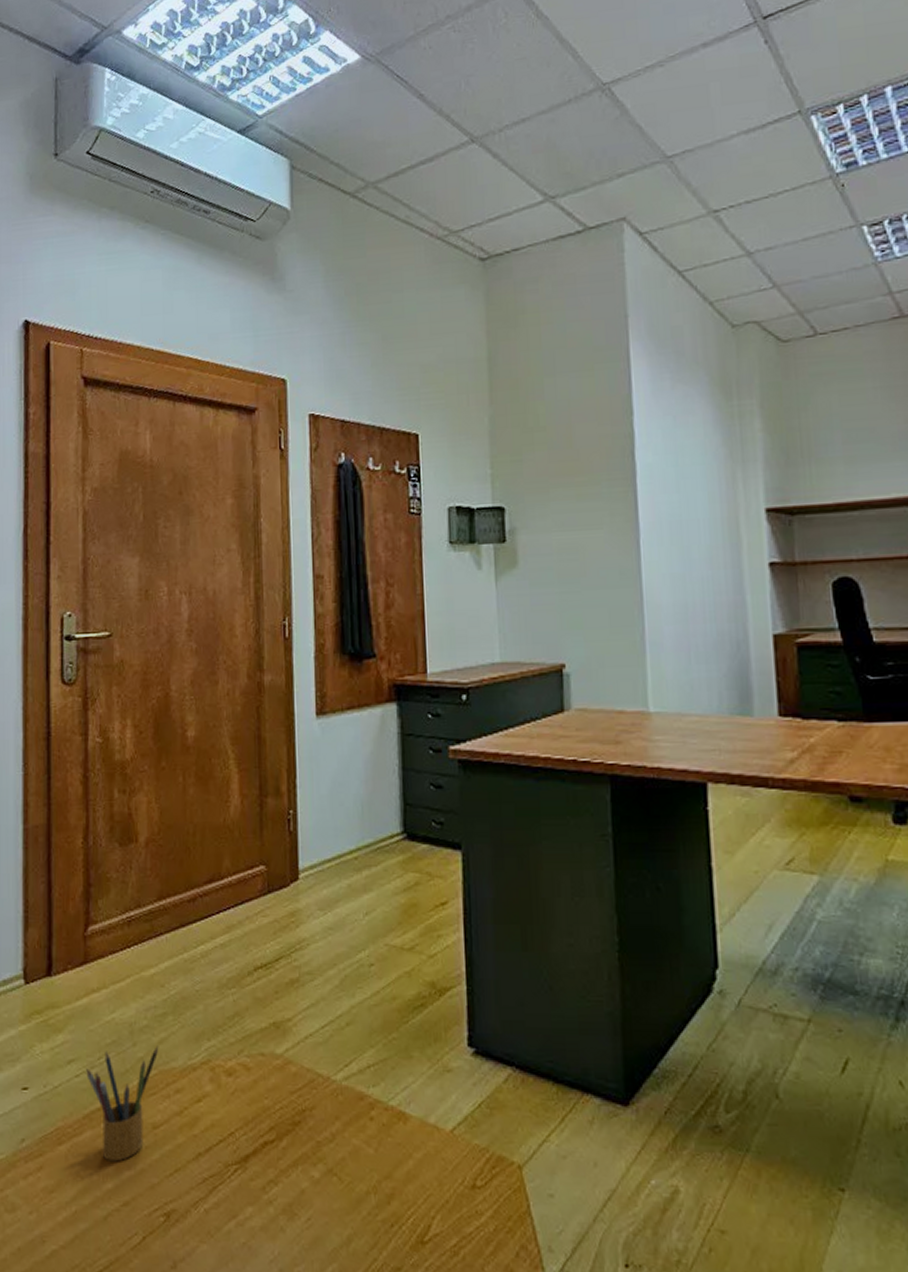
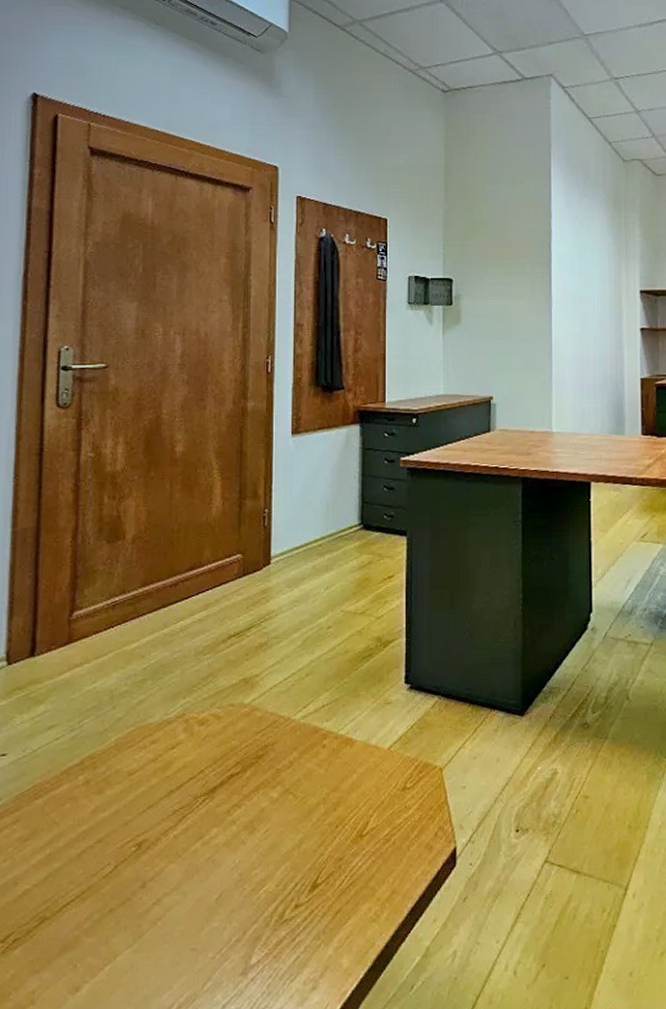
pencil box: present [86,1046,159,1162] -> none [66,707,138,808]

